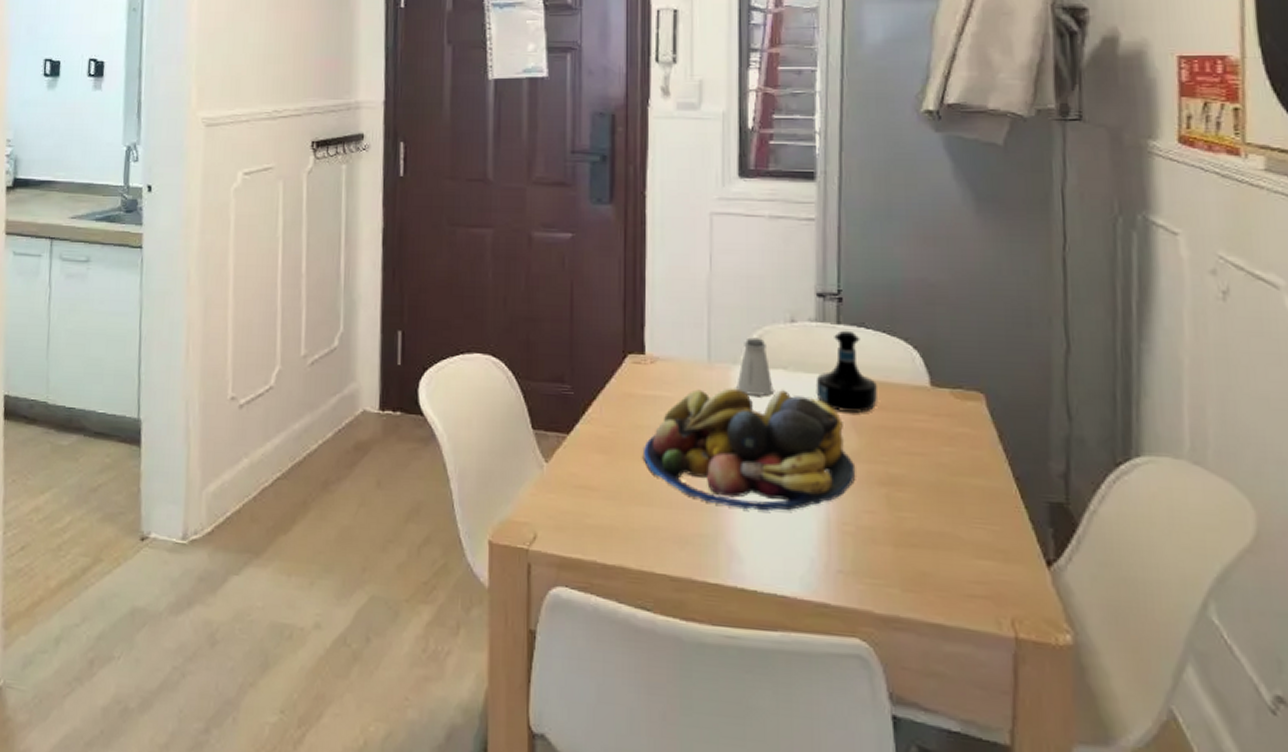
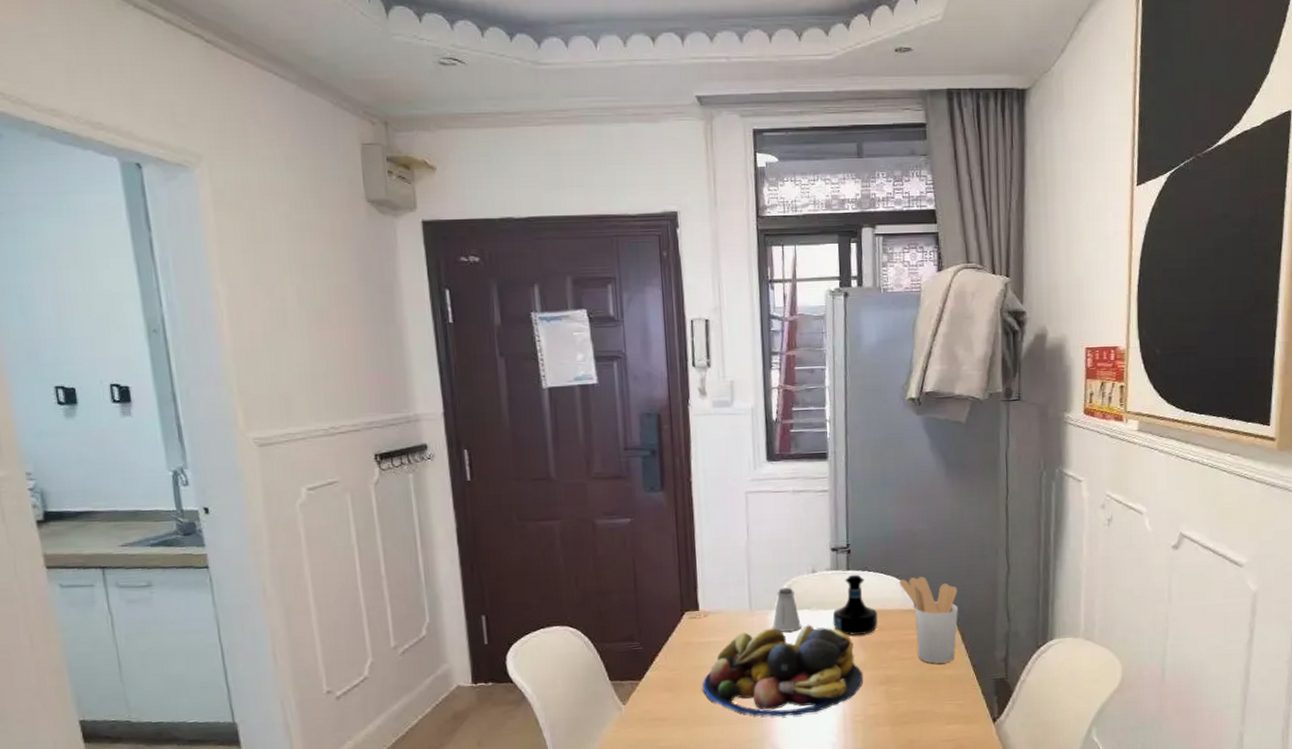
utensil holder: none [909,343,993,468] -> present [899,577,958,664]

